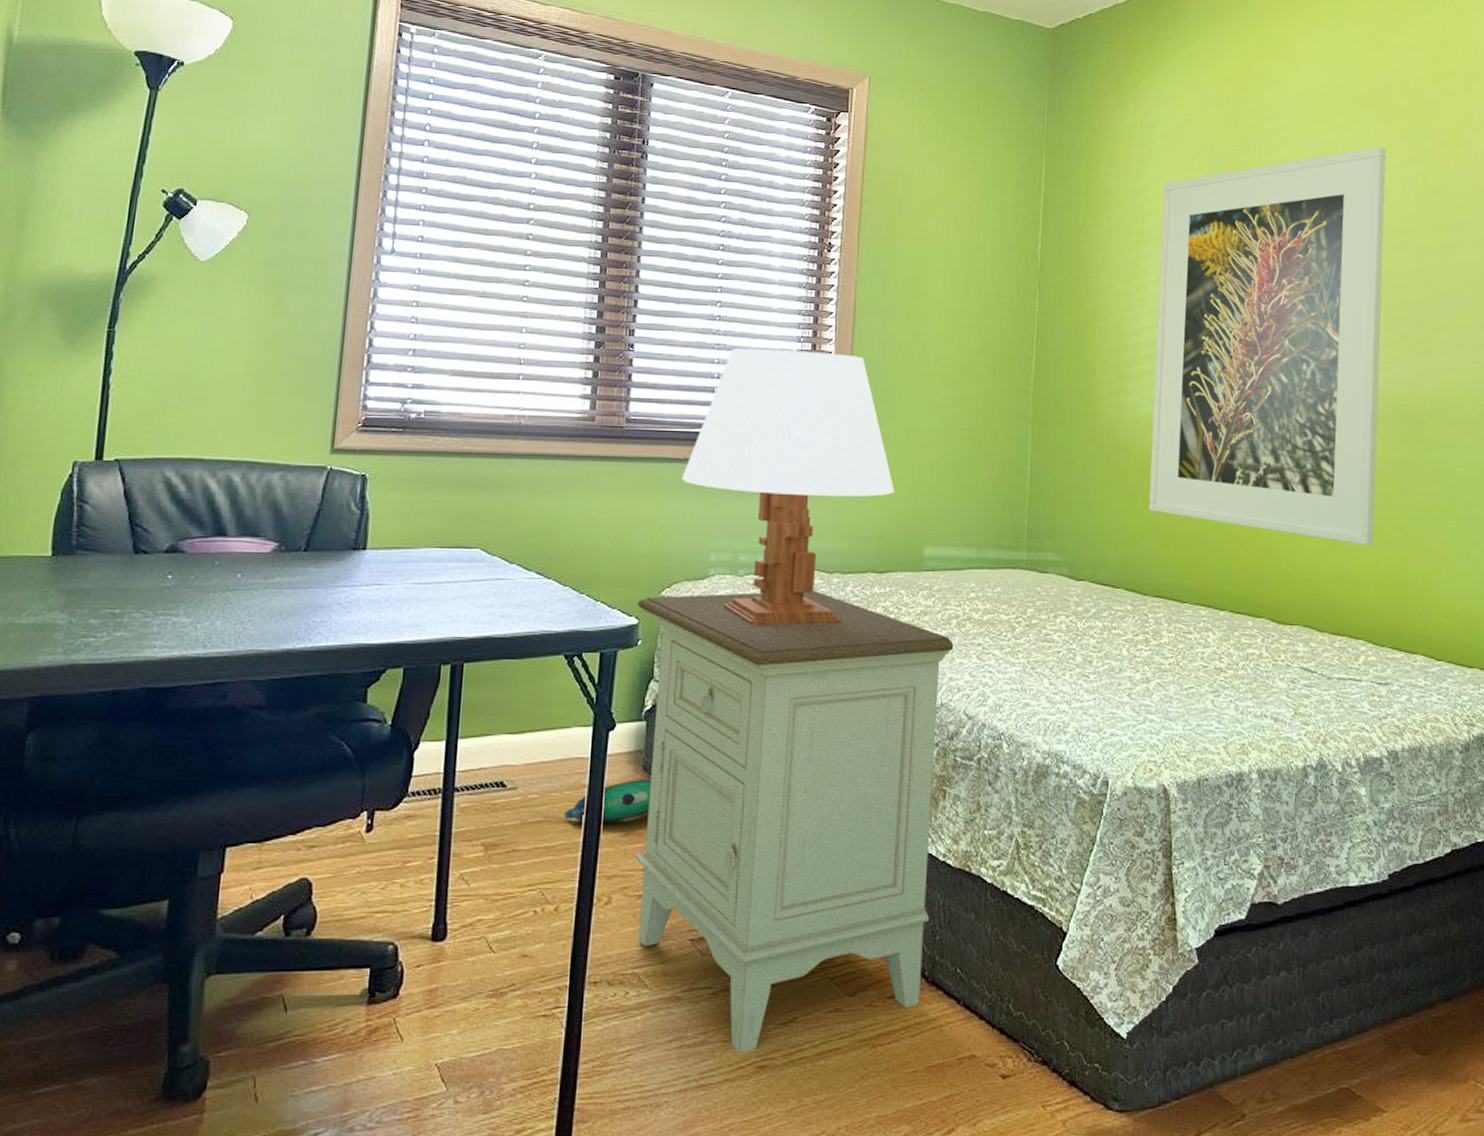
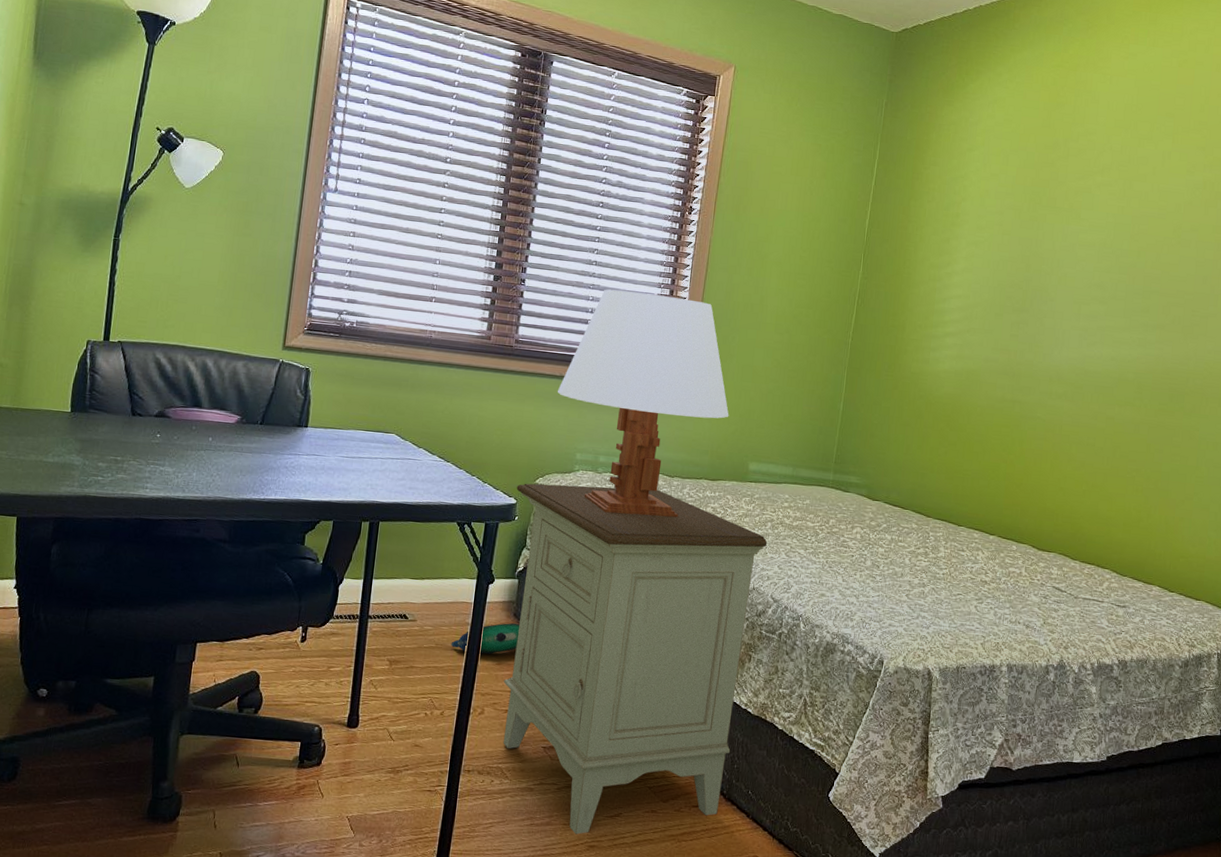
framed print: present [1149,147,1386,546] -> none [939,154,1180,494]

